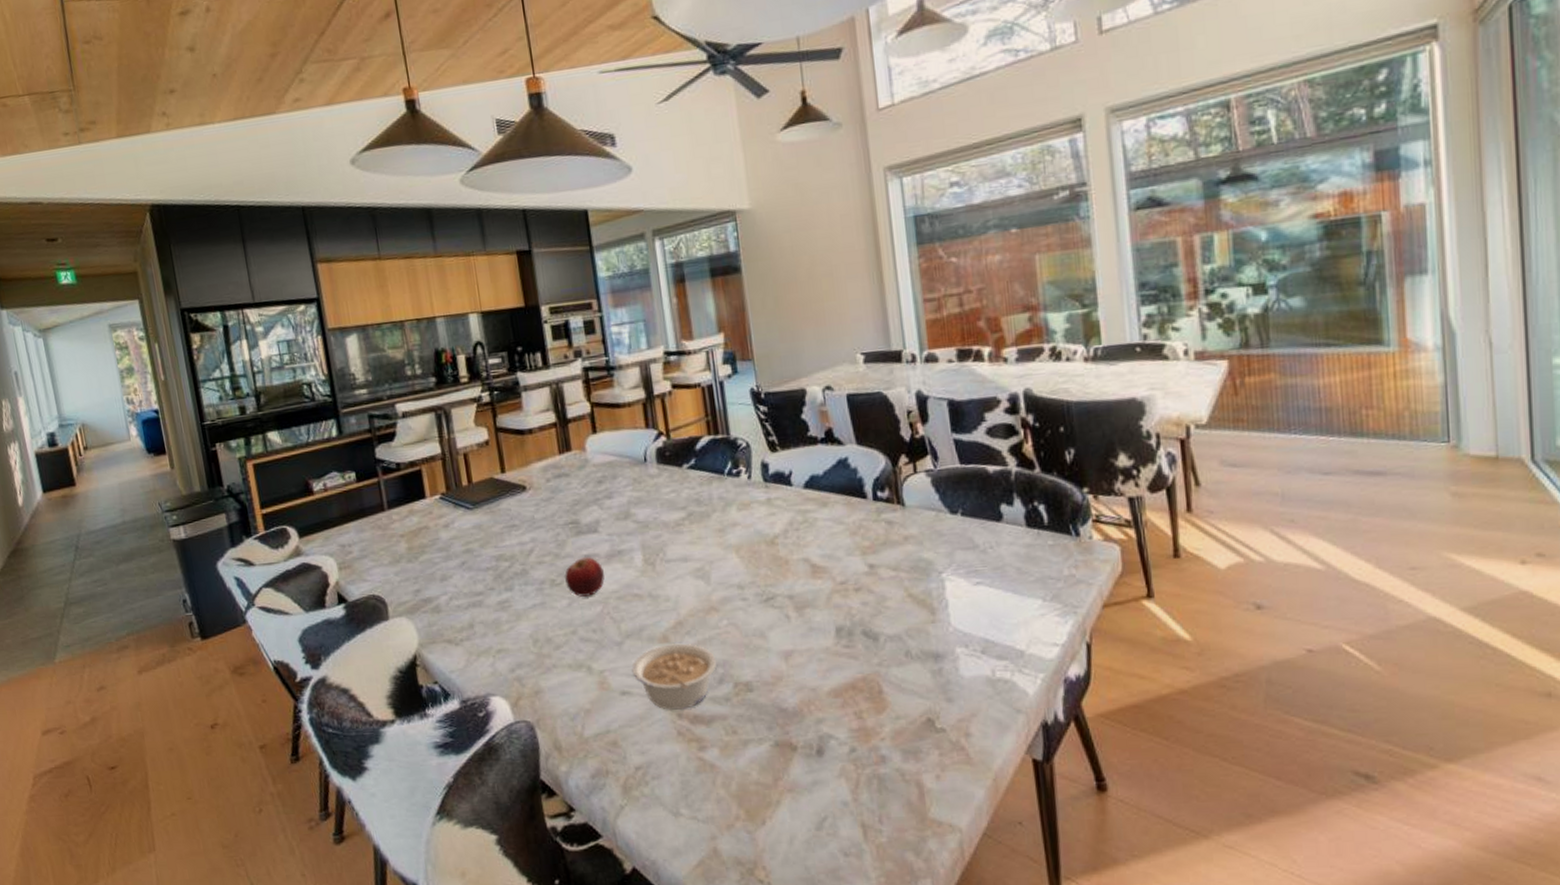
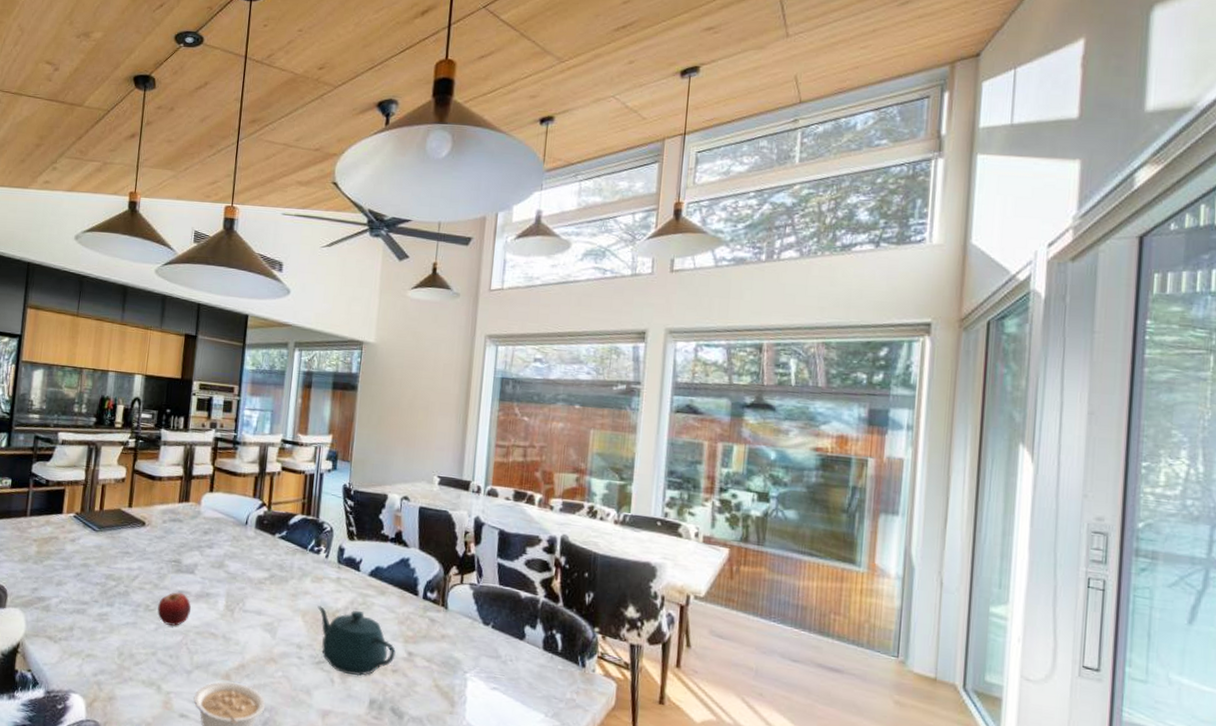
teapot: none [751,530,855,606] -> present [317,606,396,676]

